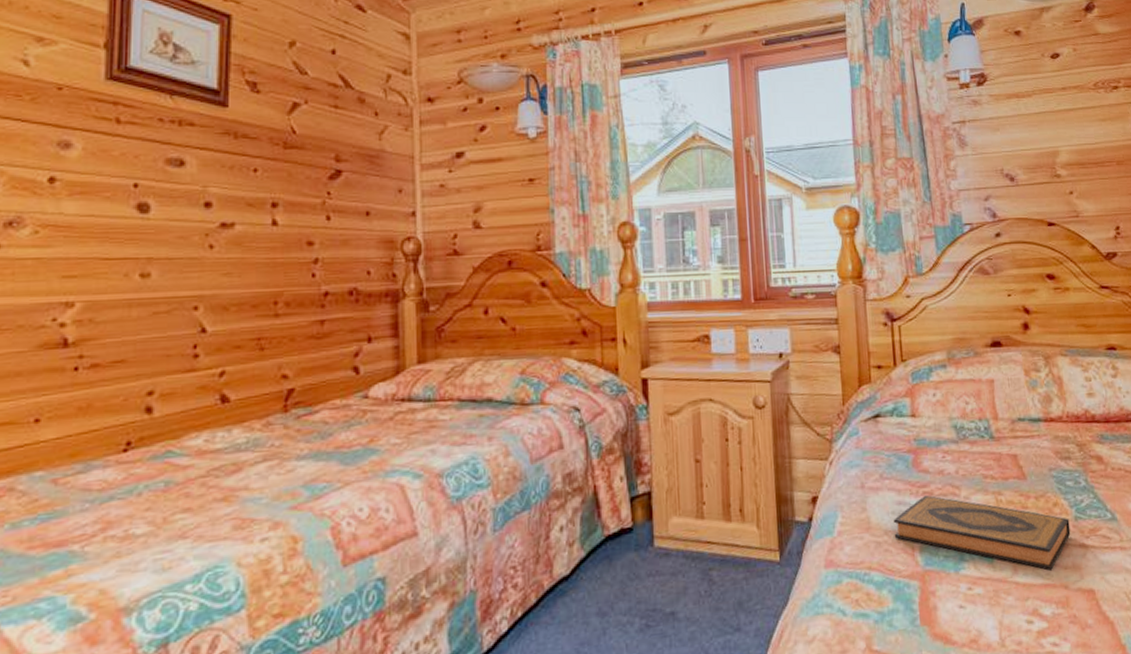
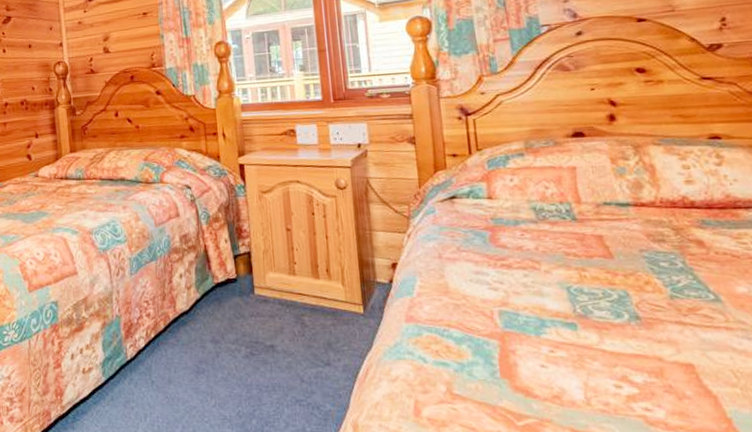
hardback book: present [893,495,1071,570] -> none [471,268,666,342]

